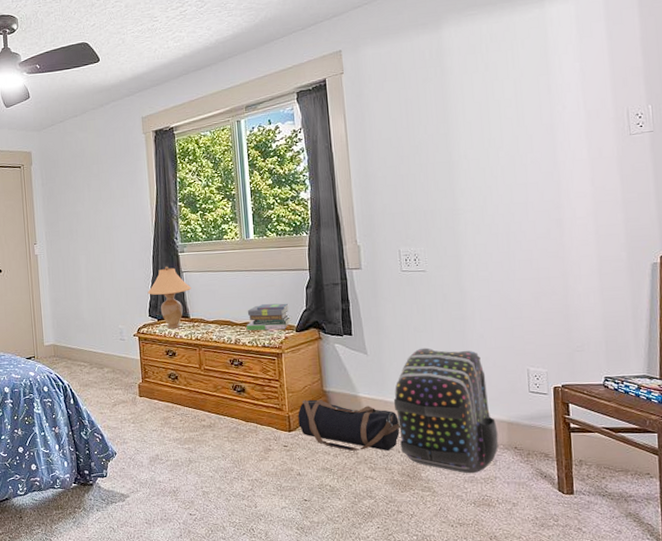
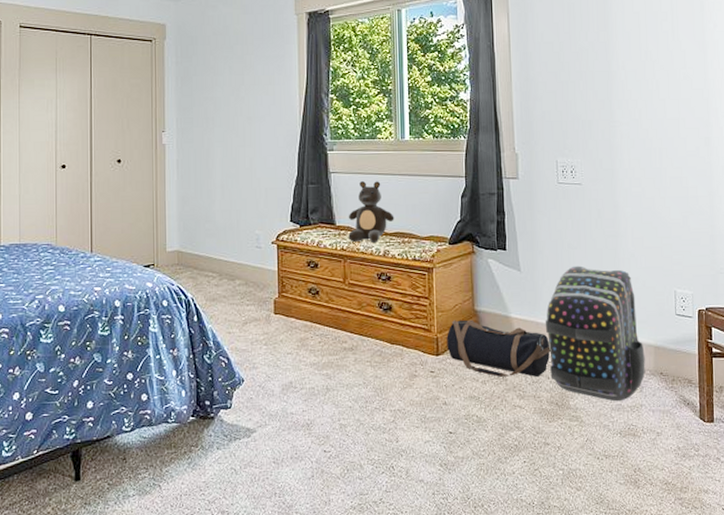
table lamp: present [147,266,192,329] -> none [290,165,340,237]
teddy bear: none [200,277,243,332] -> present [348,181,394,242]
books: present [246,303,293,331] -> none [396,212,446,242]

